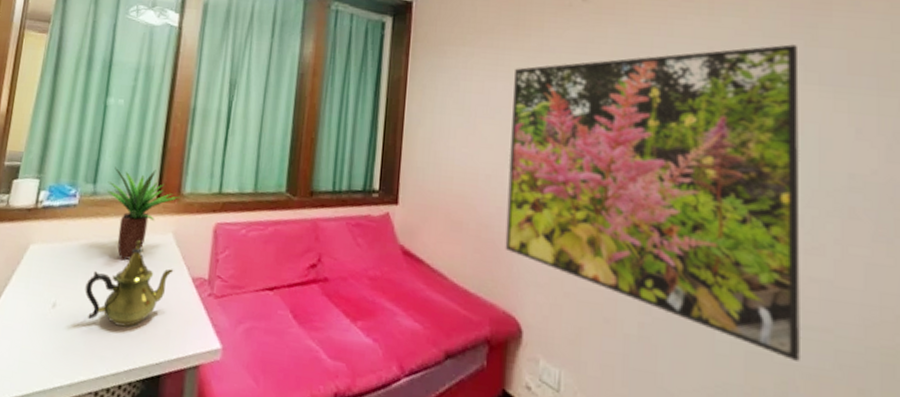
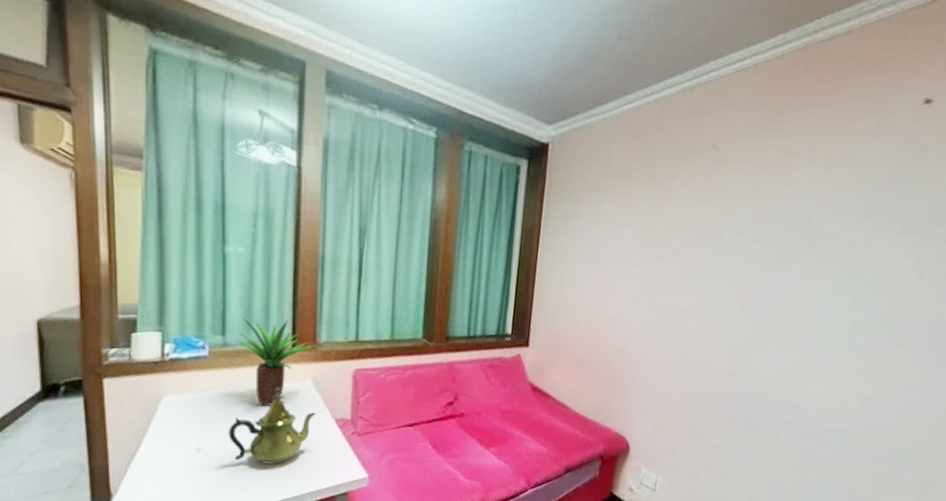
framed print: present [505,44,800,361] -> none [621,195,891,457]

